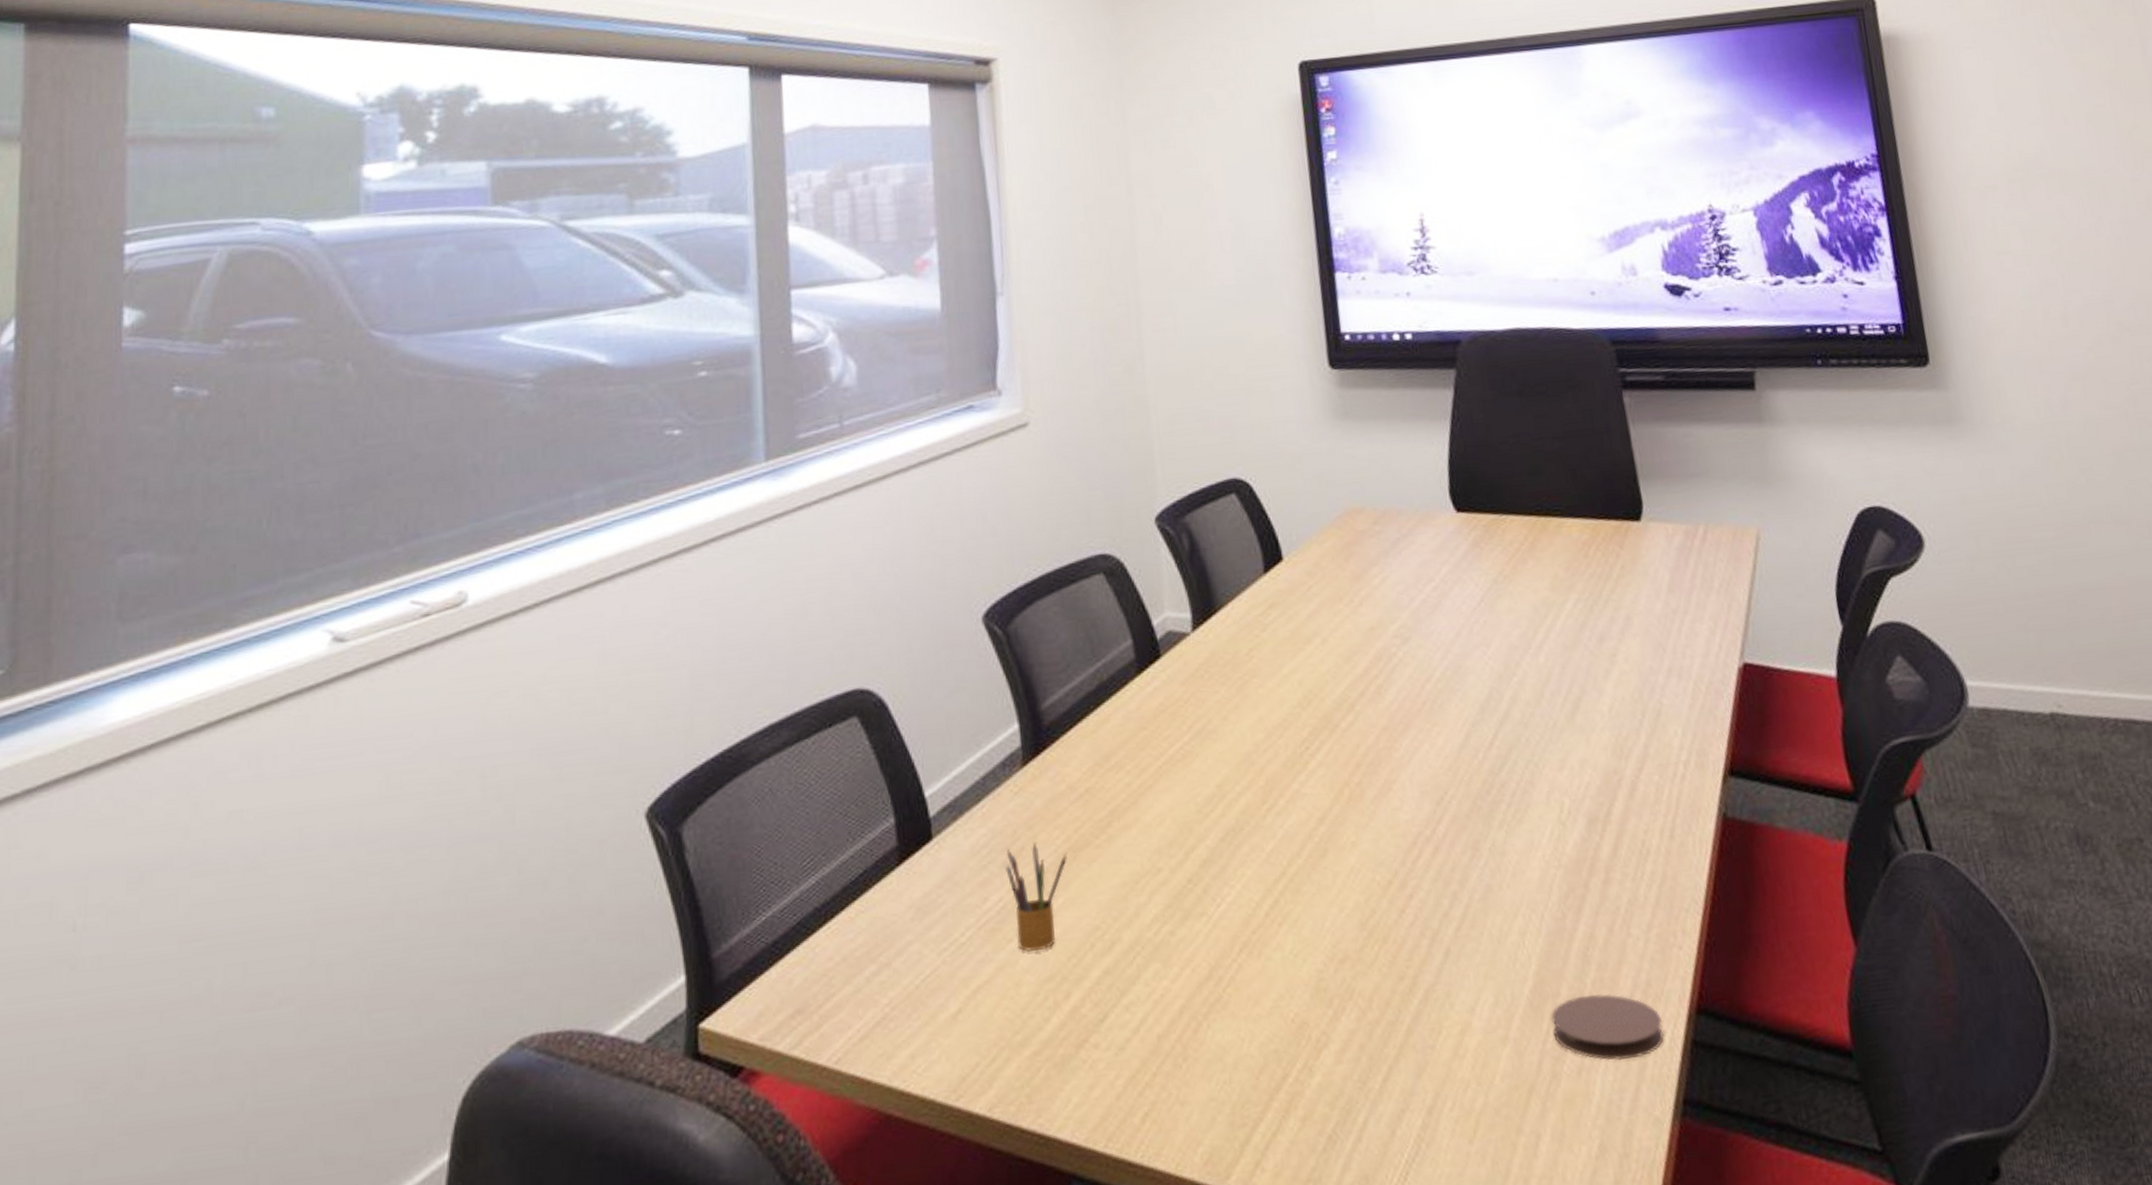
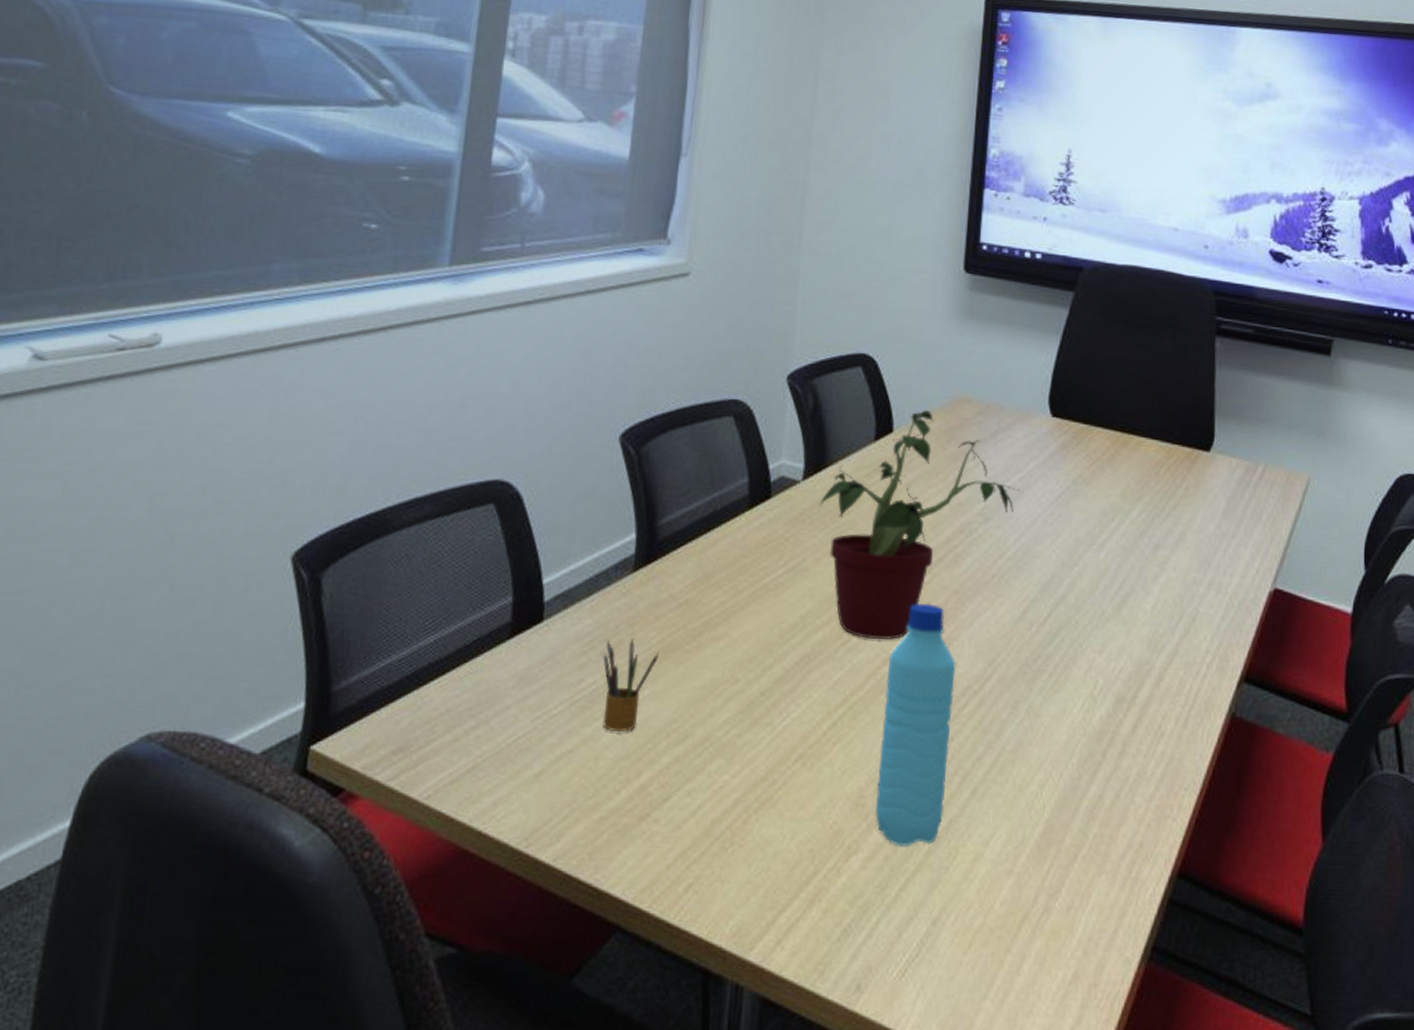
potted plant: none [1215,529,1436,798] -> present [819,410,1020,639]
water bottle: none [1323,746,1417,1031] -> present [875,603,956,848]
coaster: present [1551,994,1664,1061] -> none [1052,846,1148,906]

